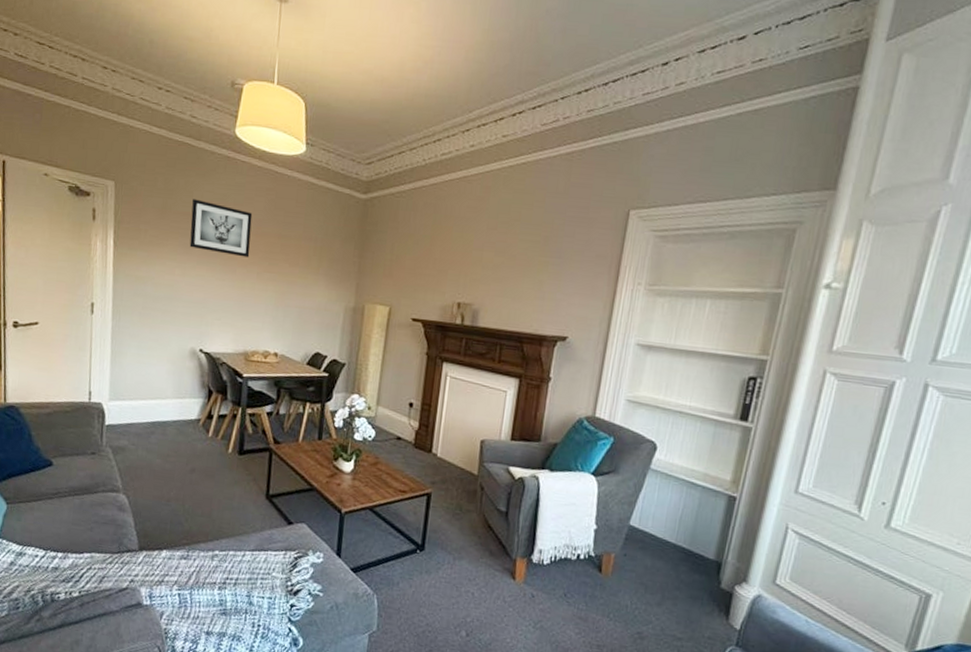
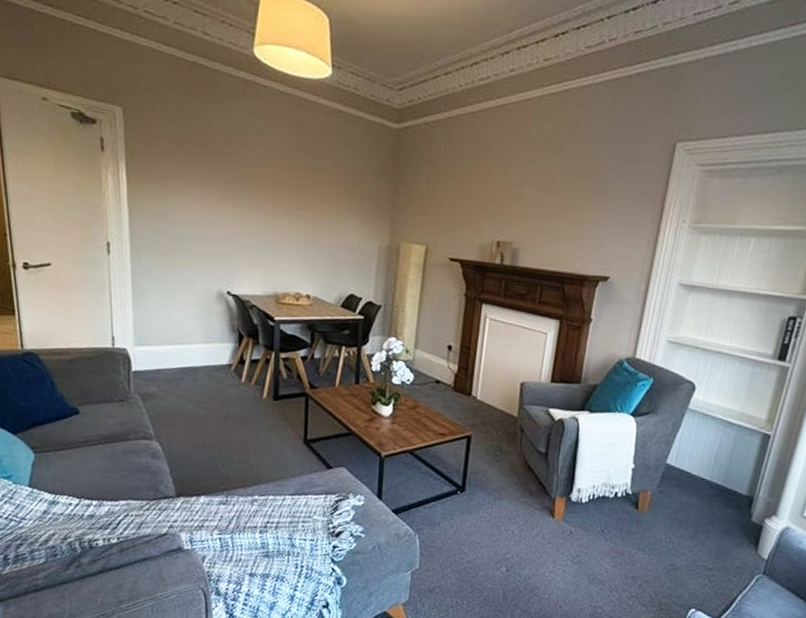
wall art: present [189,199,253,258] -> none [209,128,277,193]

